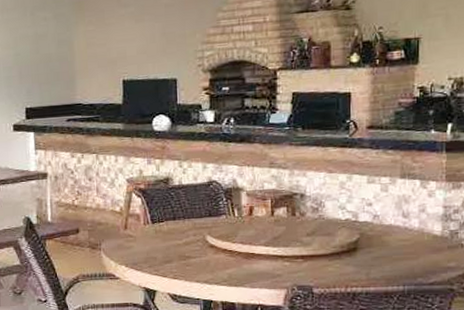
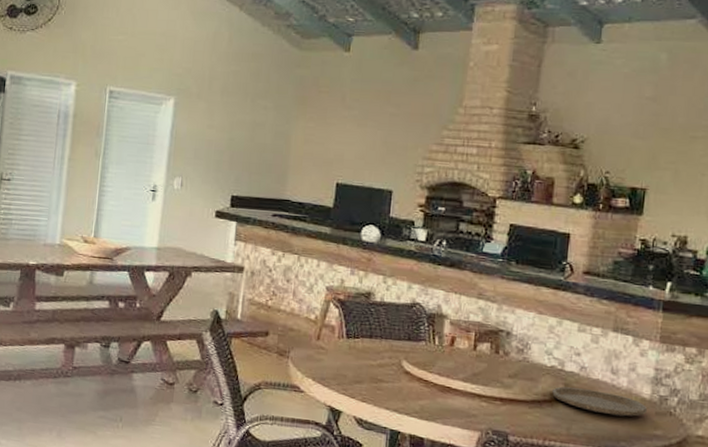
plate: none [349,235,440,256] -> present [552,386,648,417]

